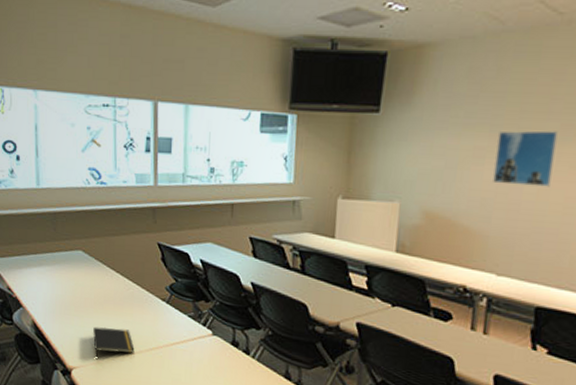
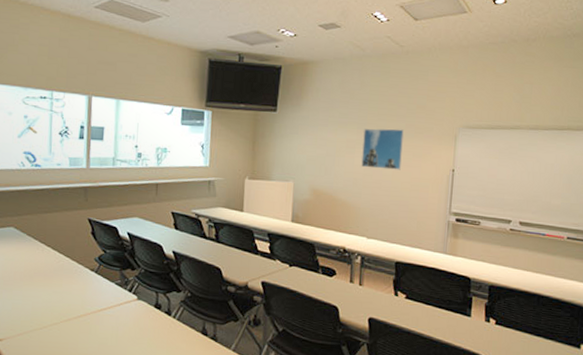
notepad: present [93,326,135,357] -> none [21,298,63,328]

